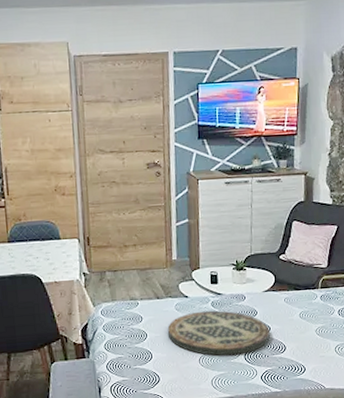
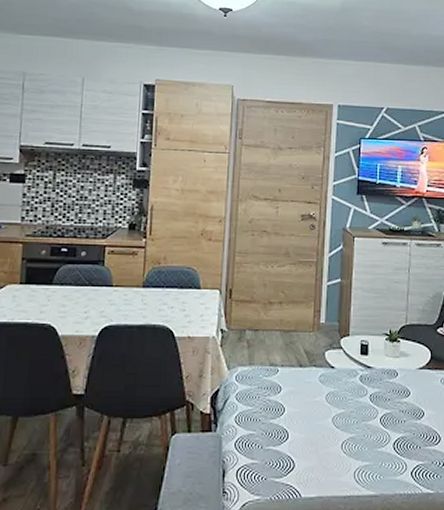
tray: present [167,310,270,356] -> none [308,386,423,443]

